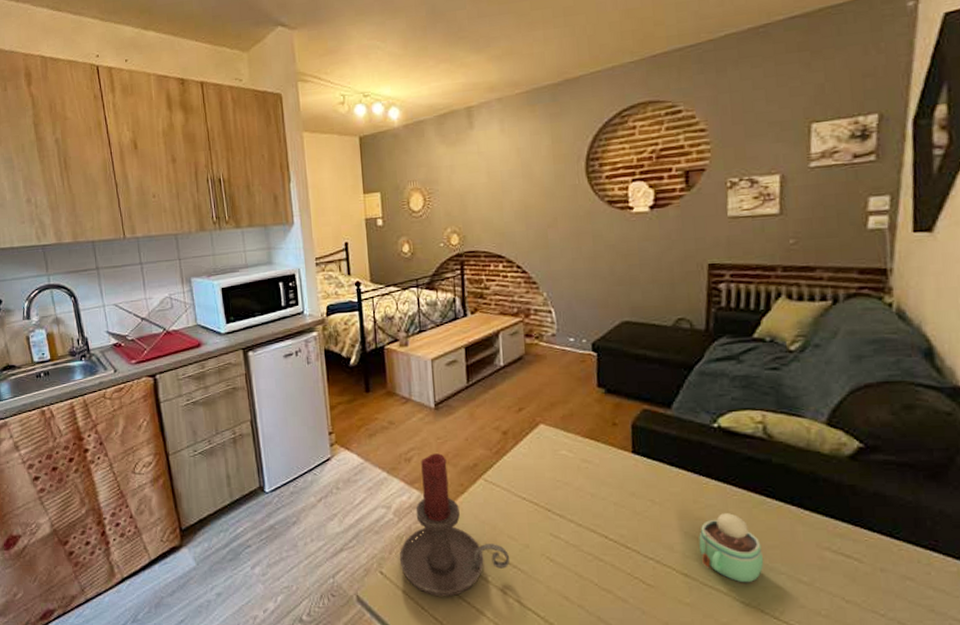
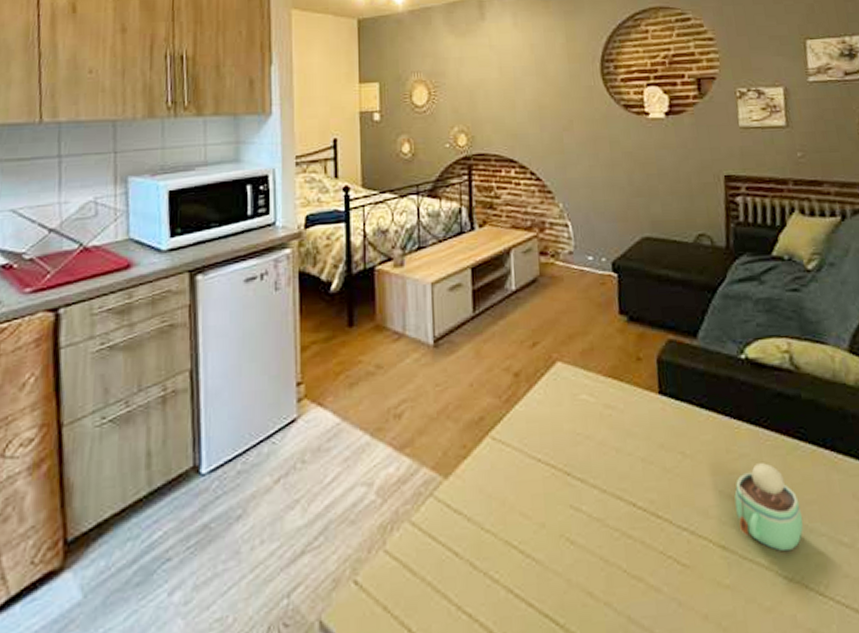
candle holder: present [399,453,509,597] -> none [381,405,521,611]

